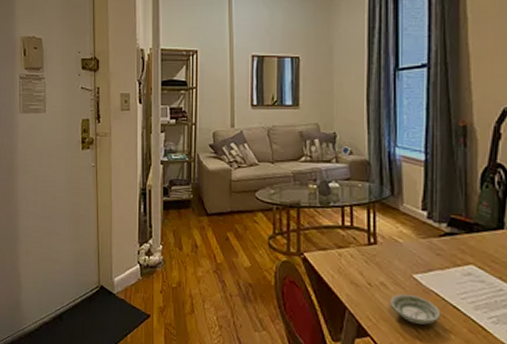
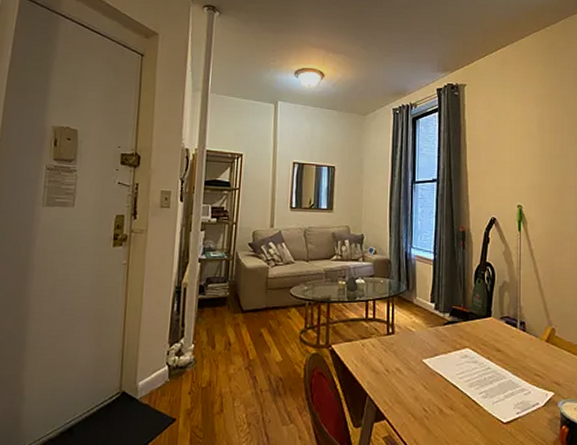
saucer: present [391,294,441,325] -> none [404,378,444,404]

